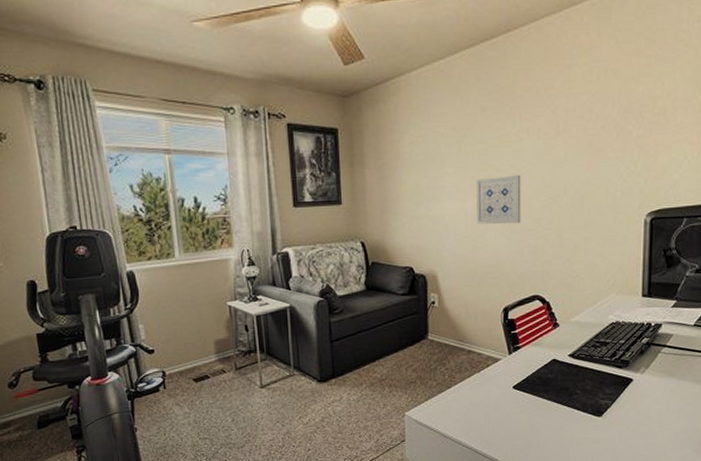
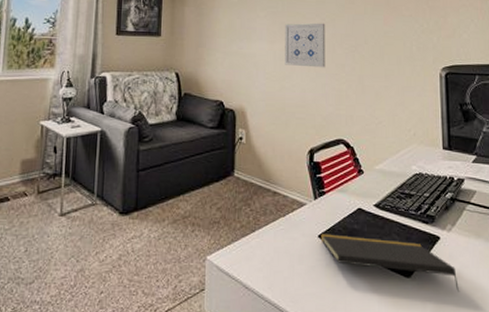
notepad: none [515,384,649,425] -> present [321,234,460,292]

